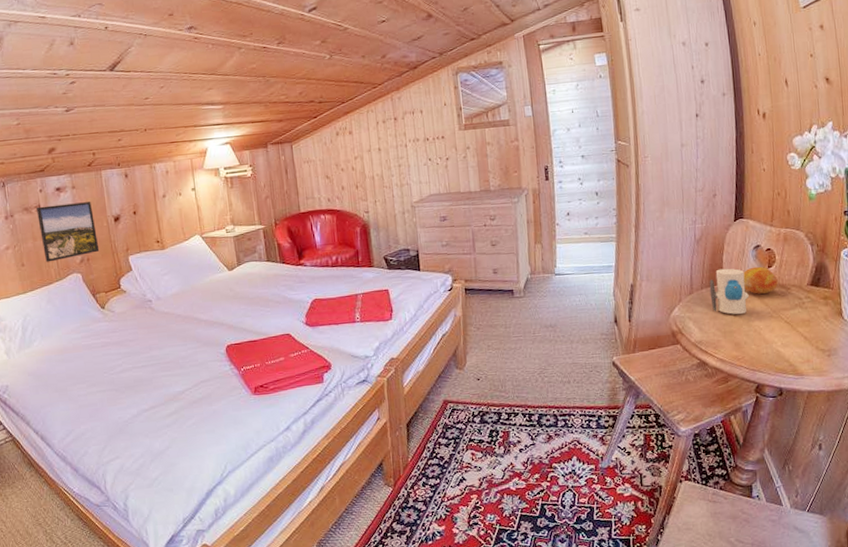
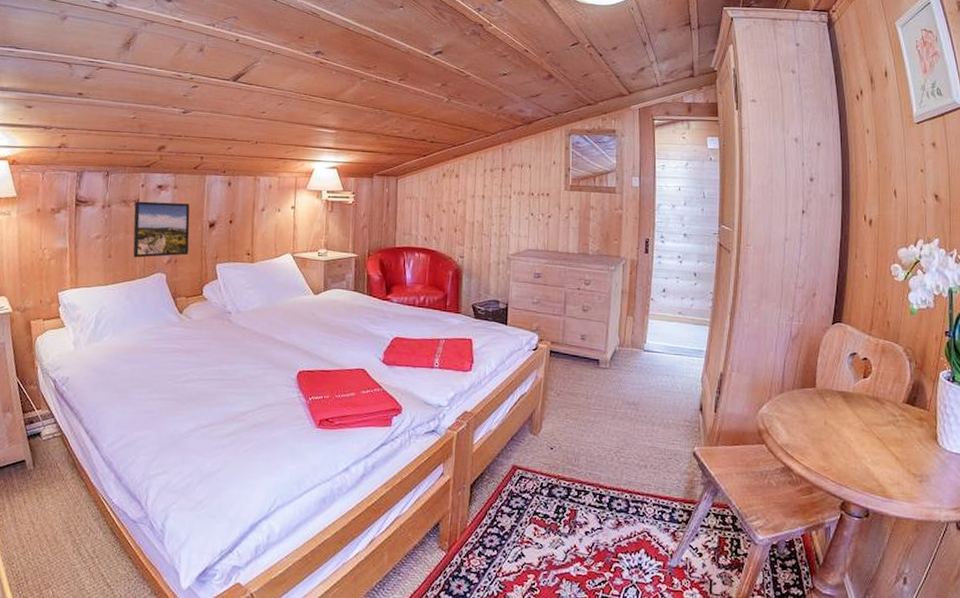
toy: present [709,268,749,315] -> none [801,371,841,422]
fruit: present [743,266,778,294] -> none [837,374,872,405]

